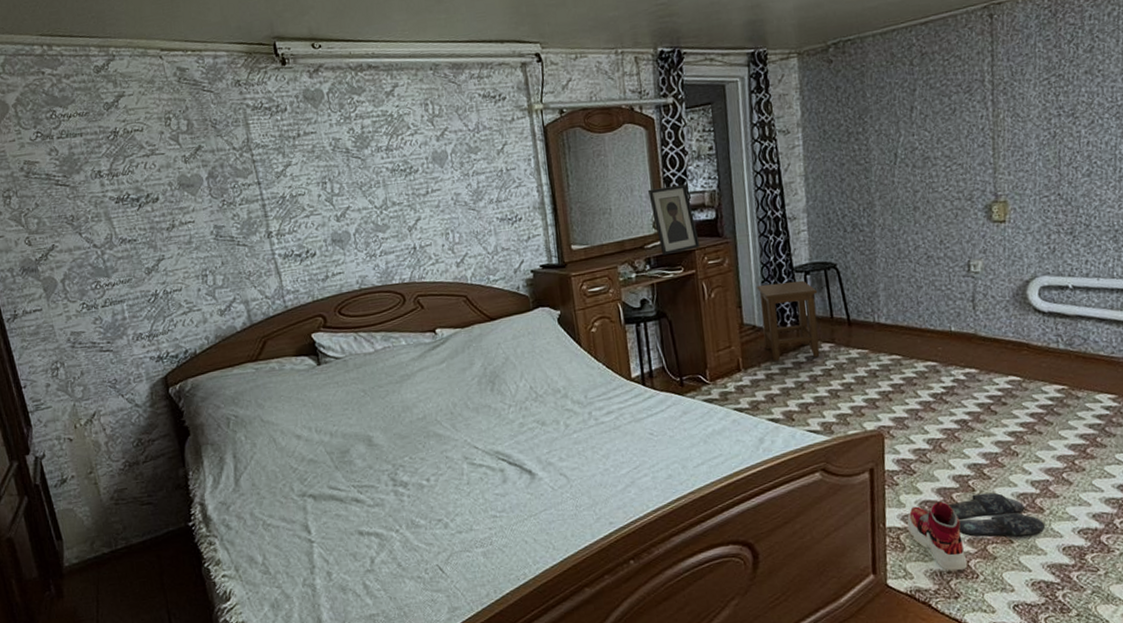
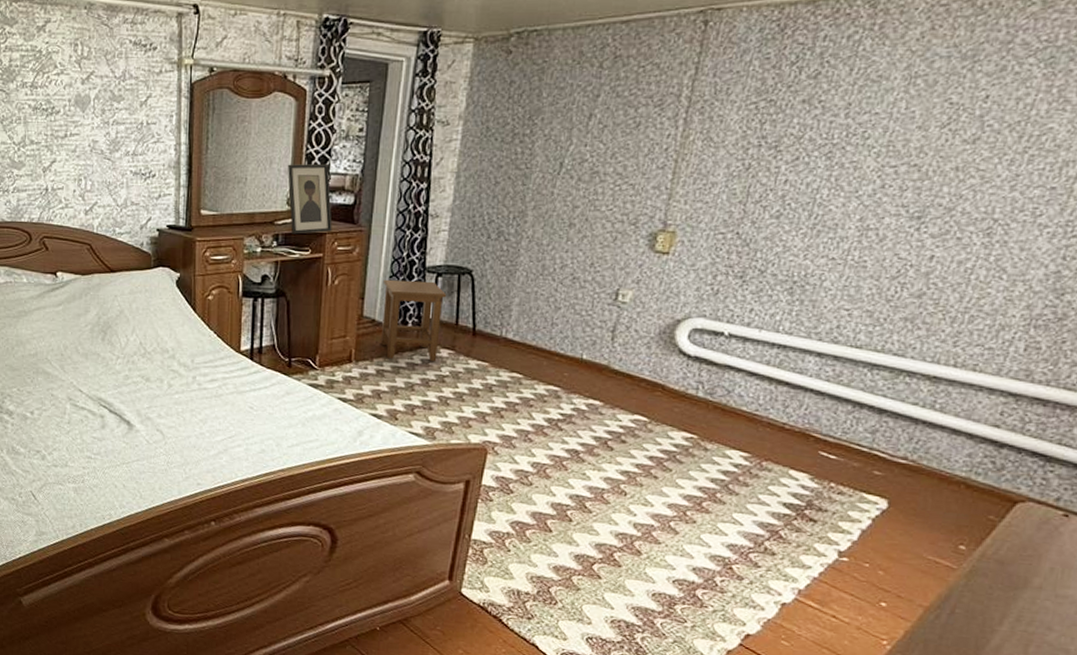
athletic shoe: present [907,501,968,571] -> none [493,524,550,595]
slippers: present [947,492,1045,537] -> none [539,524,638,576]

